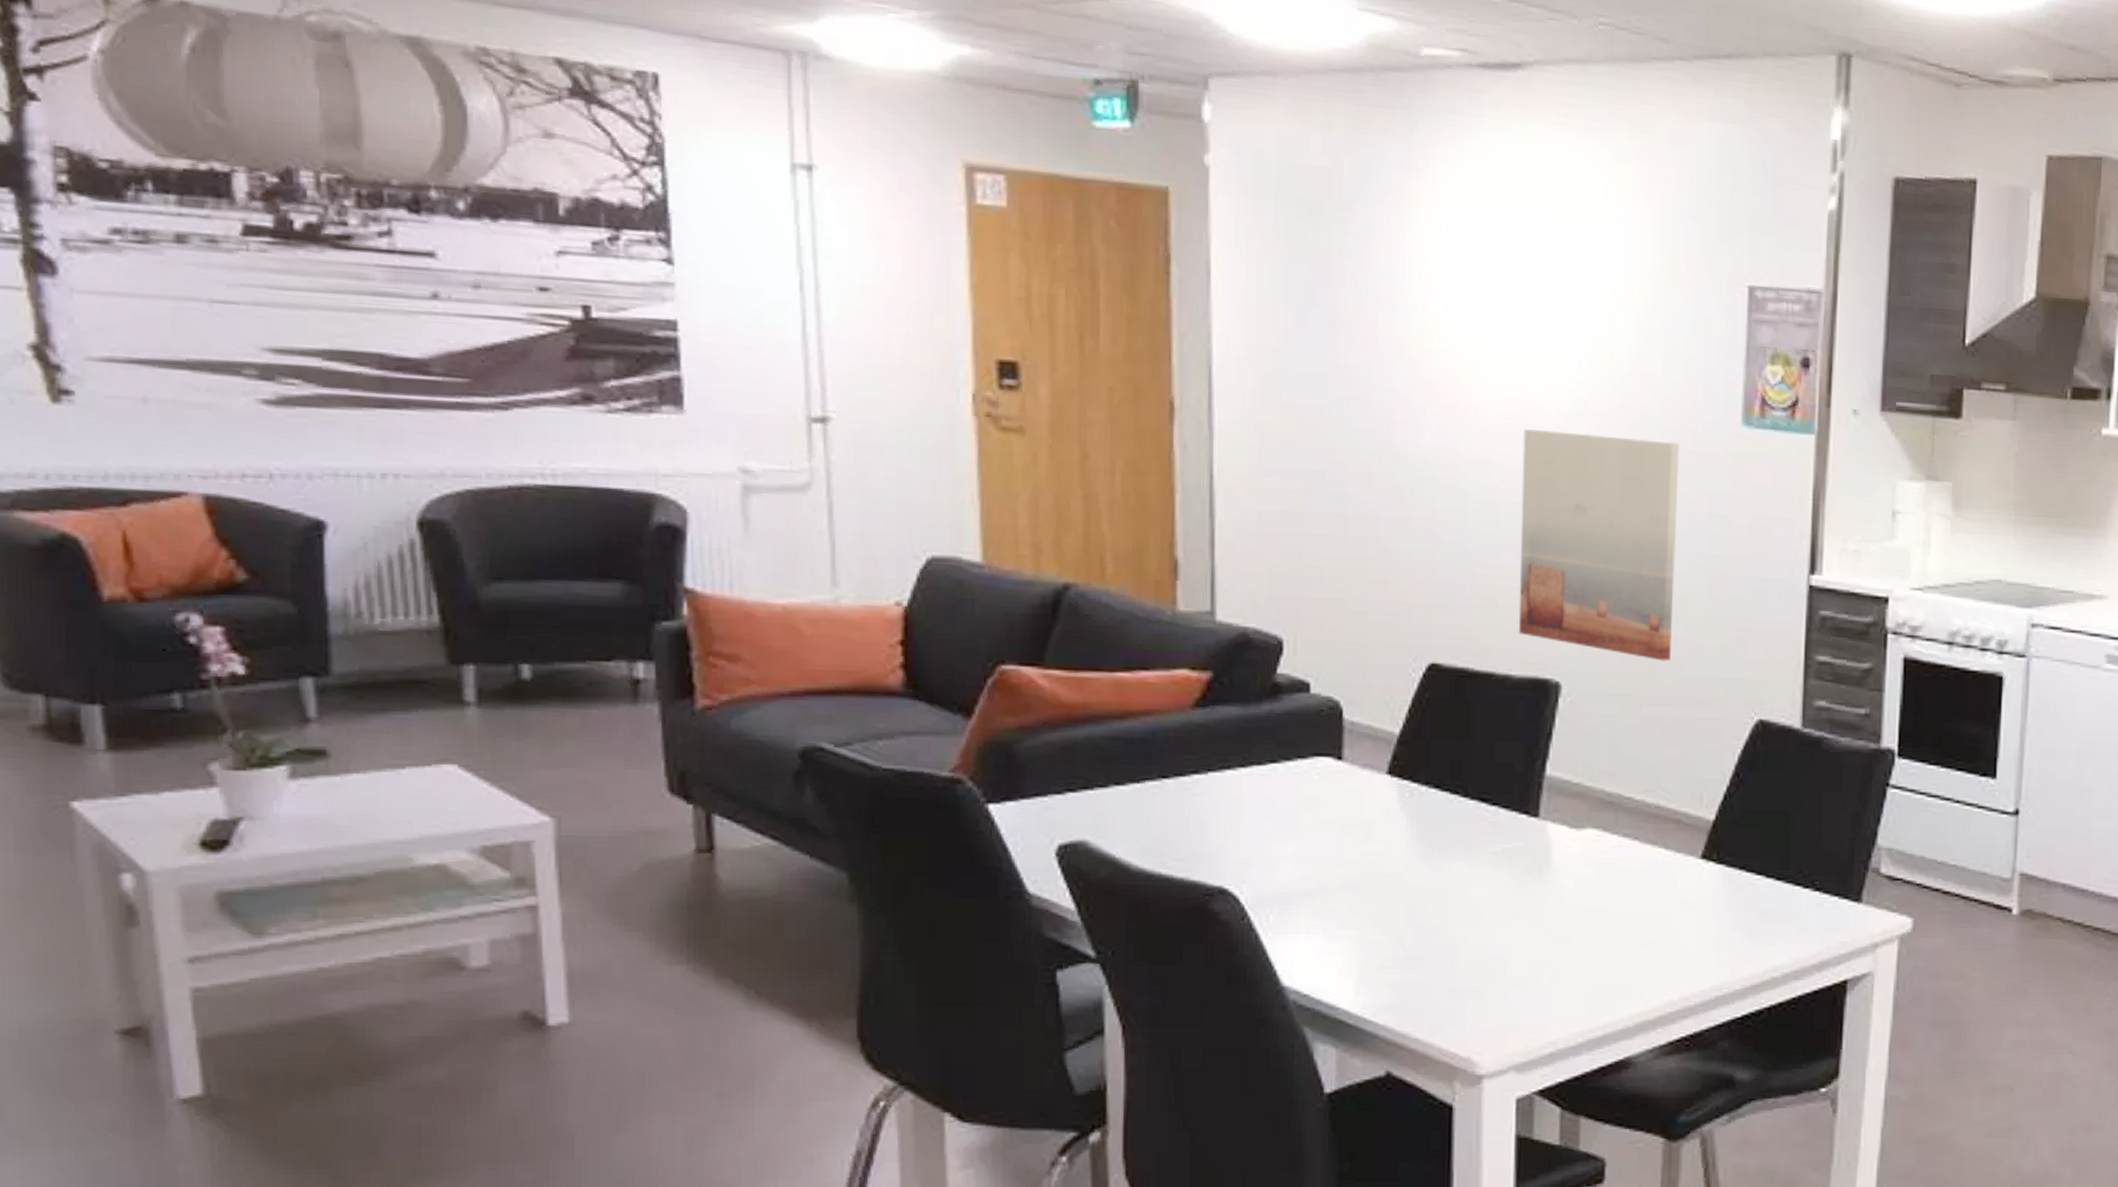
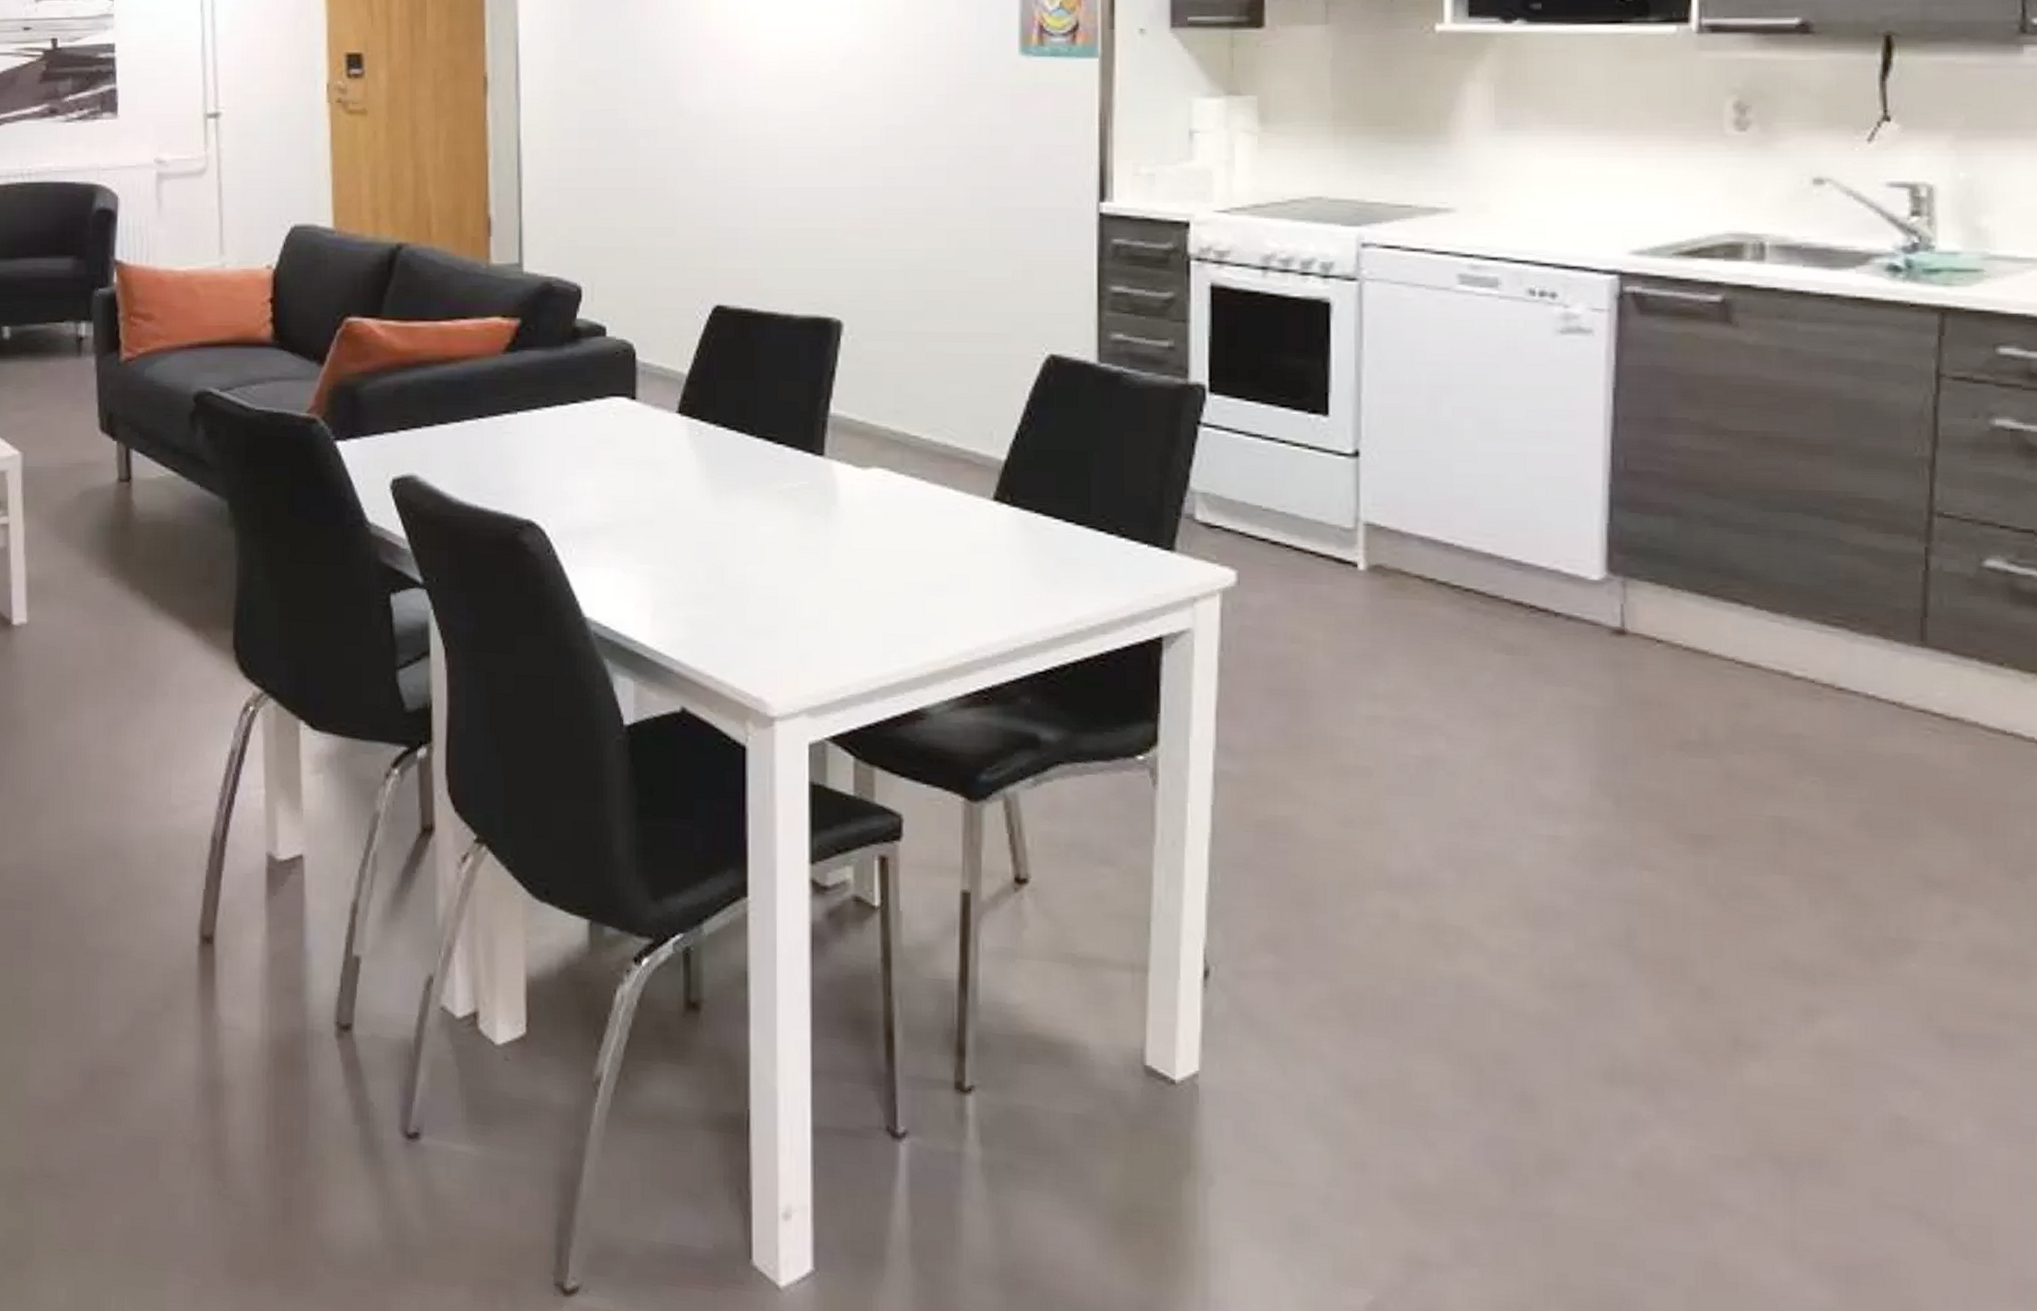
wall art: present [1518,429,1680,661] -> none [799,75,956,297]

